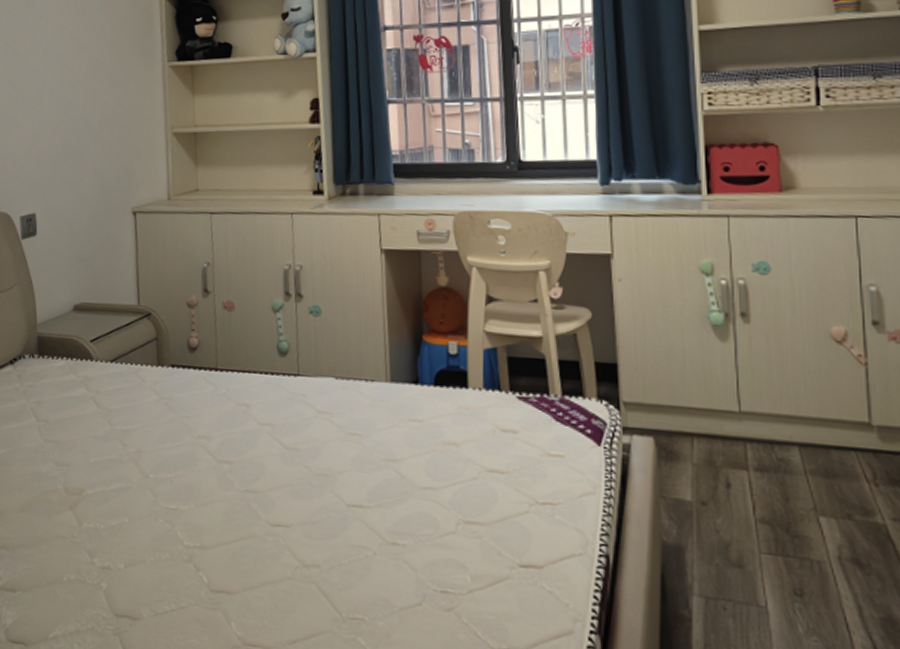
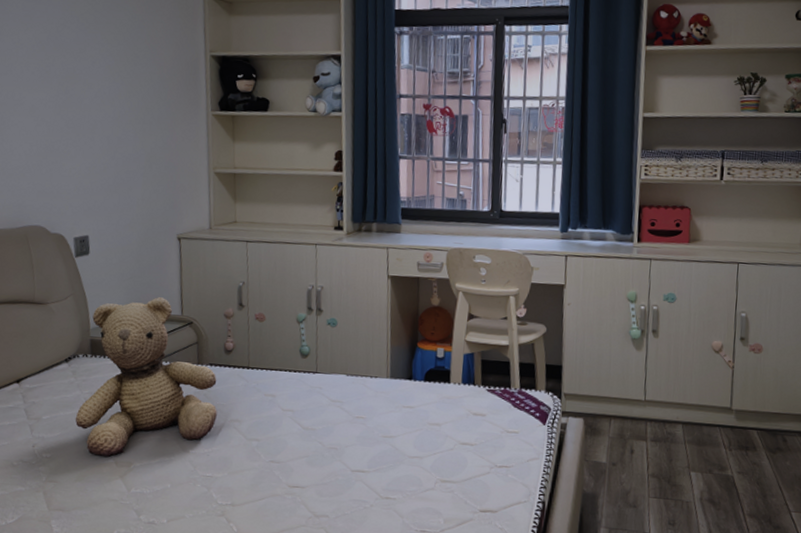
teddy bear: none [20,284,181,482] -> present [75,297,217,457]

